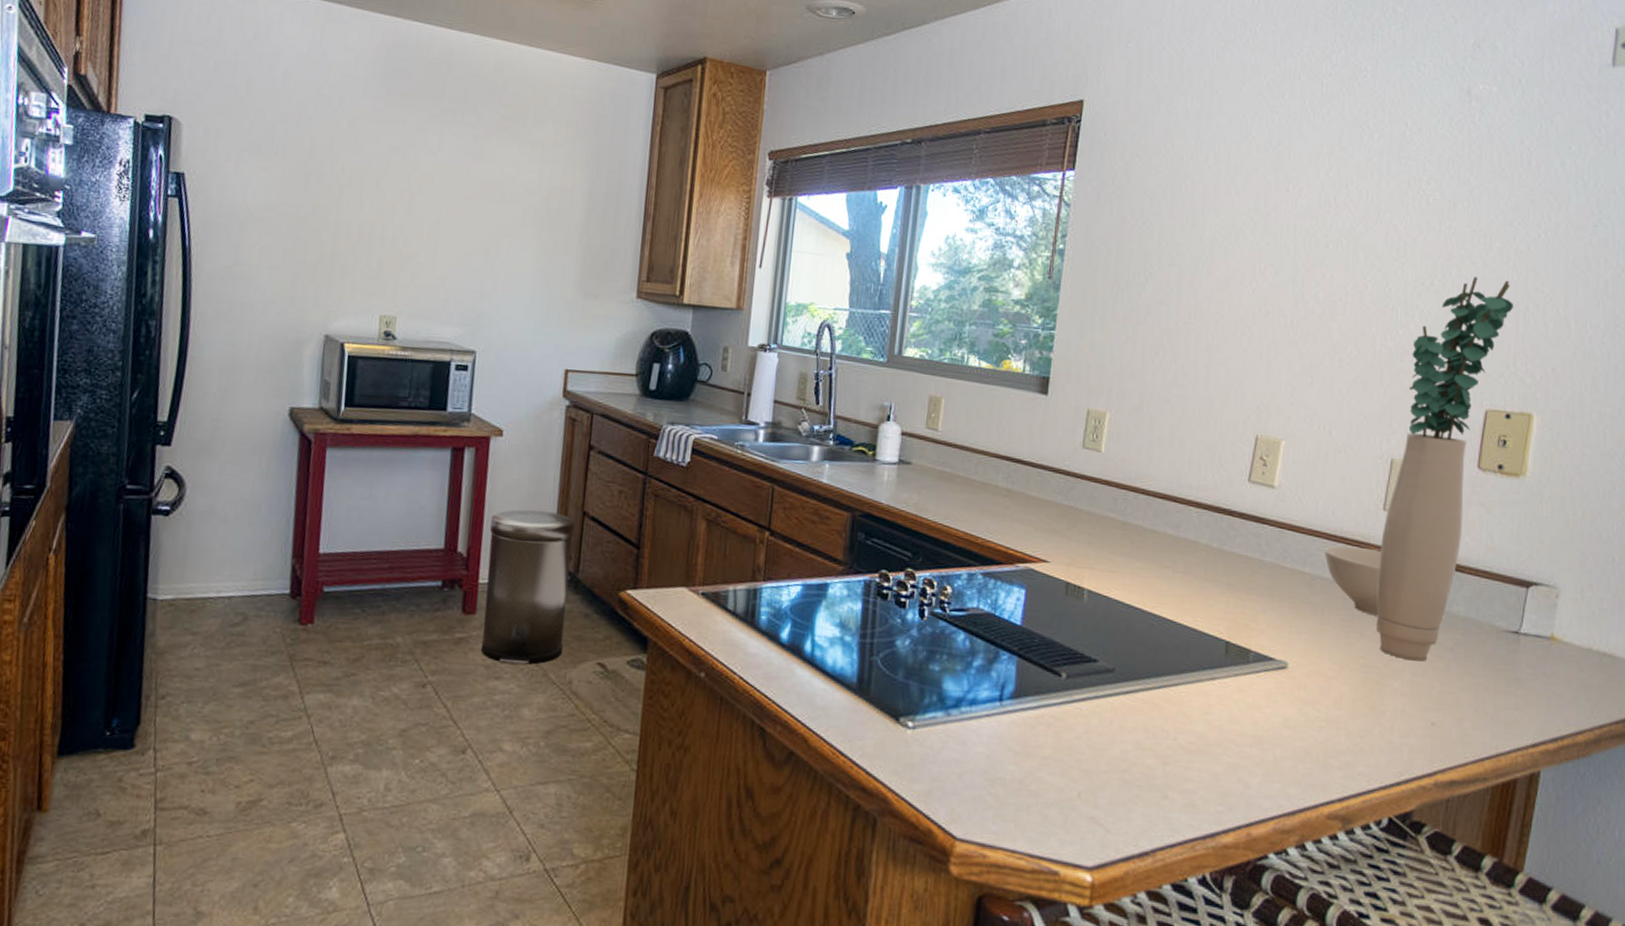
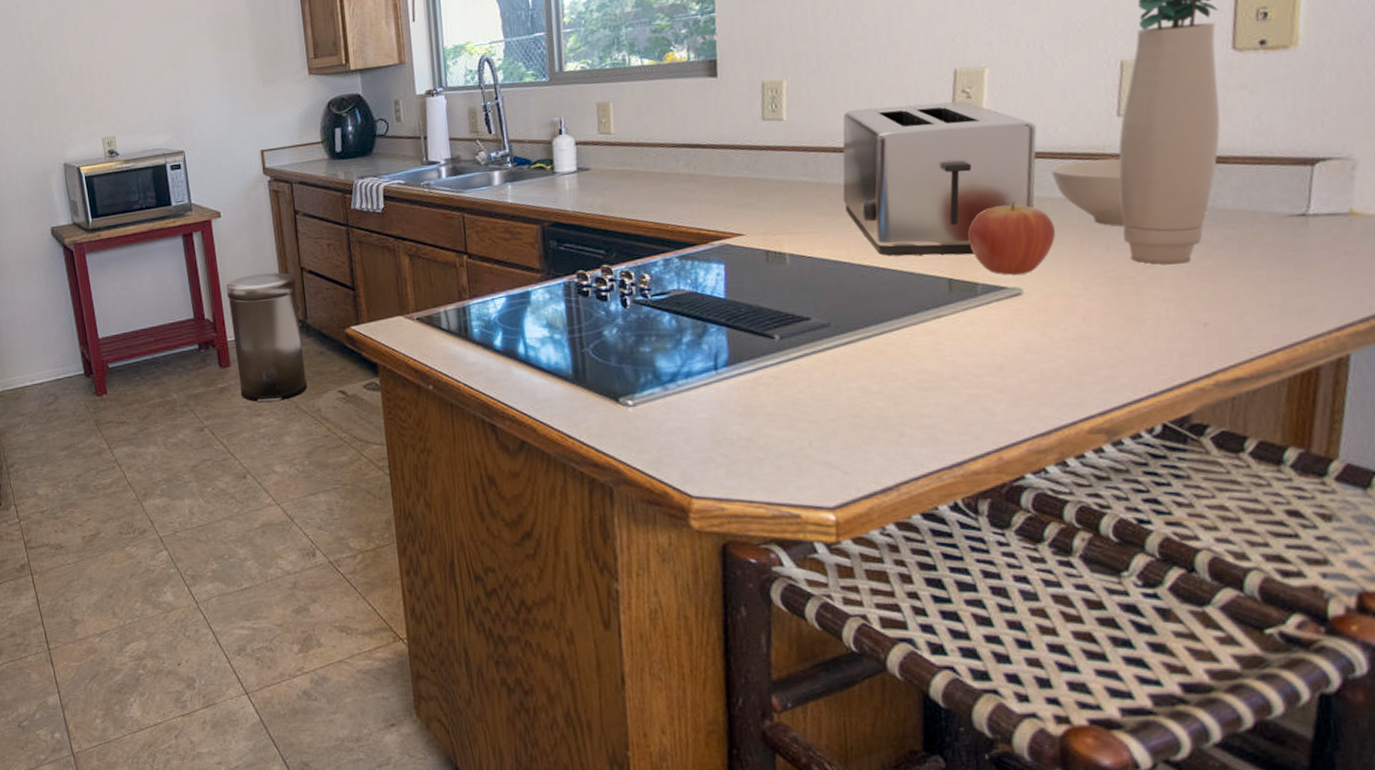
toaster: none [1144,455,1317,621] -> present [842,101,1037,257]
fruit: none [1248,574,1321,648] -> present [968,200,1055,275]

